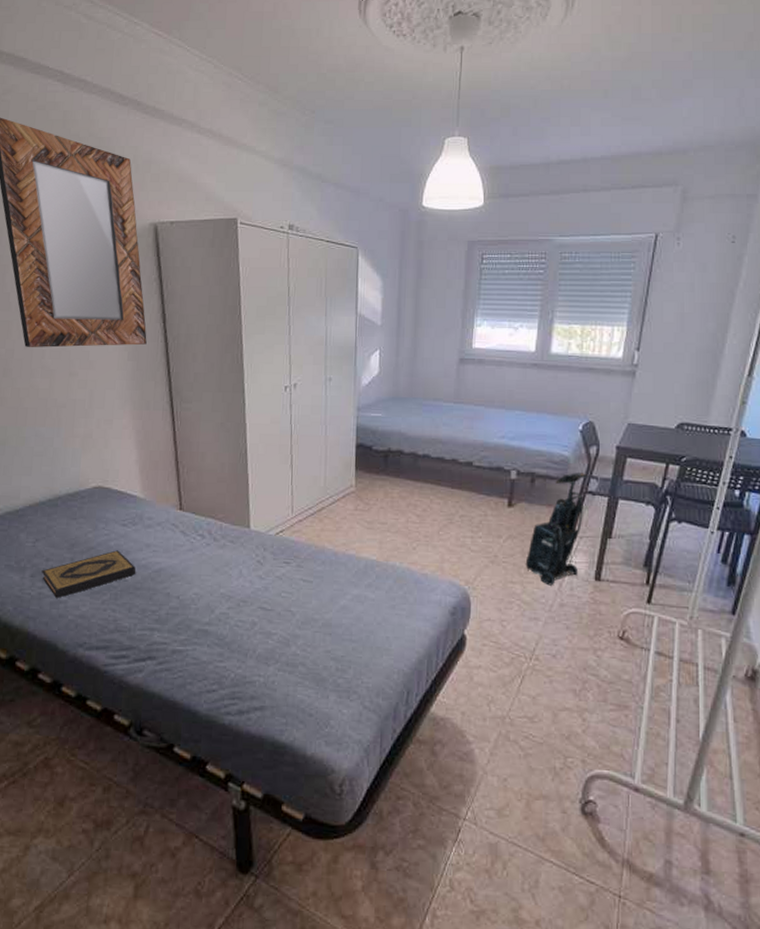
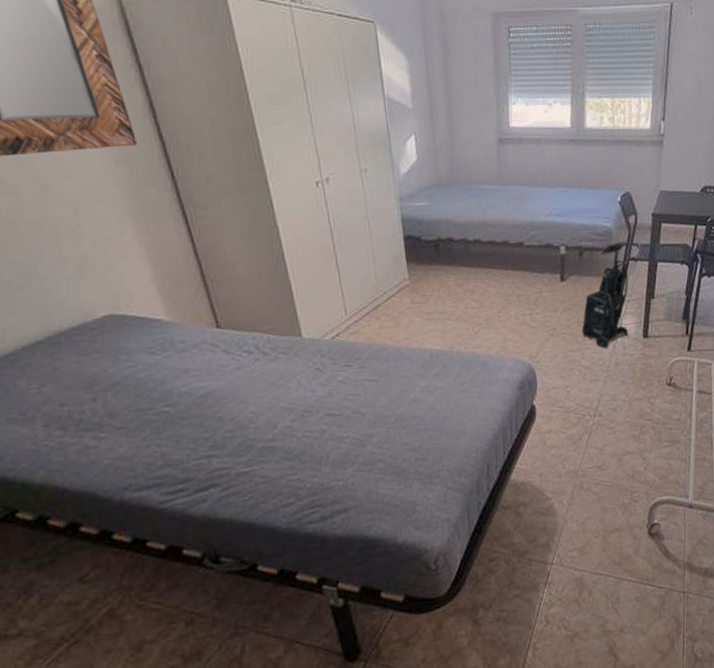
hardback book: present [41,550,136,598] -> none [57,381,178,444]

